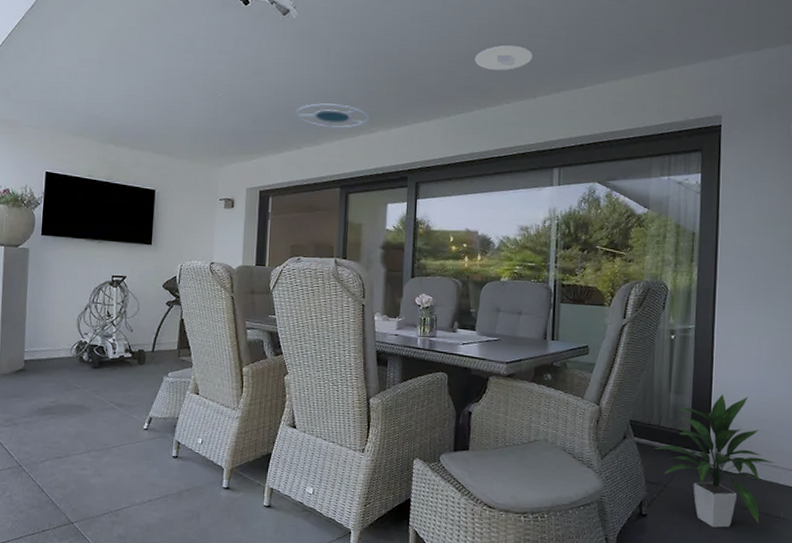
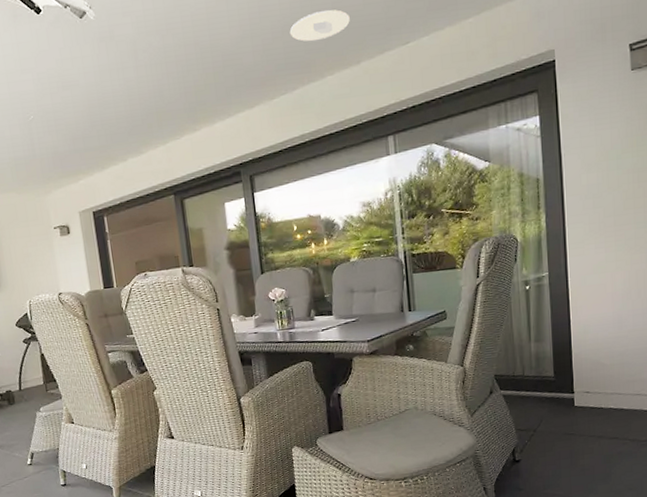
ceiling lamp: present [295,103,370,129] -> none [113,106,191,134]
indoor plant: present [653,394,775,528] -> none [520,333,637,461]

